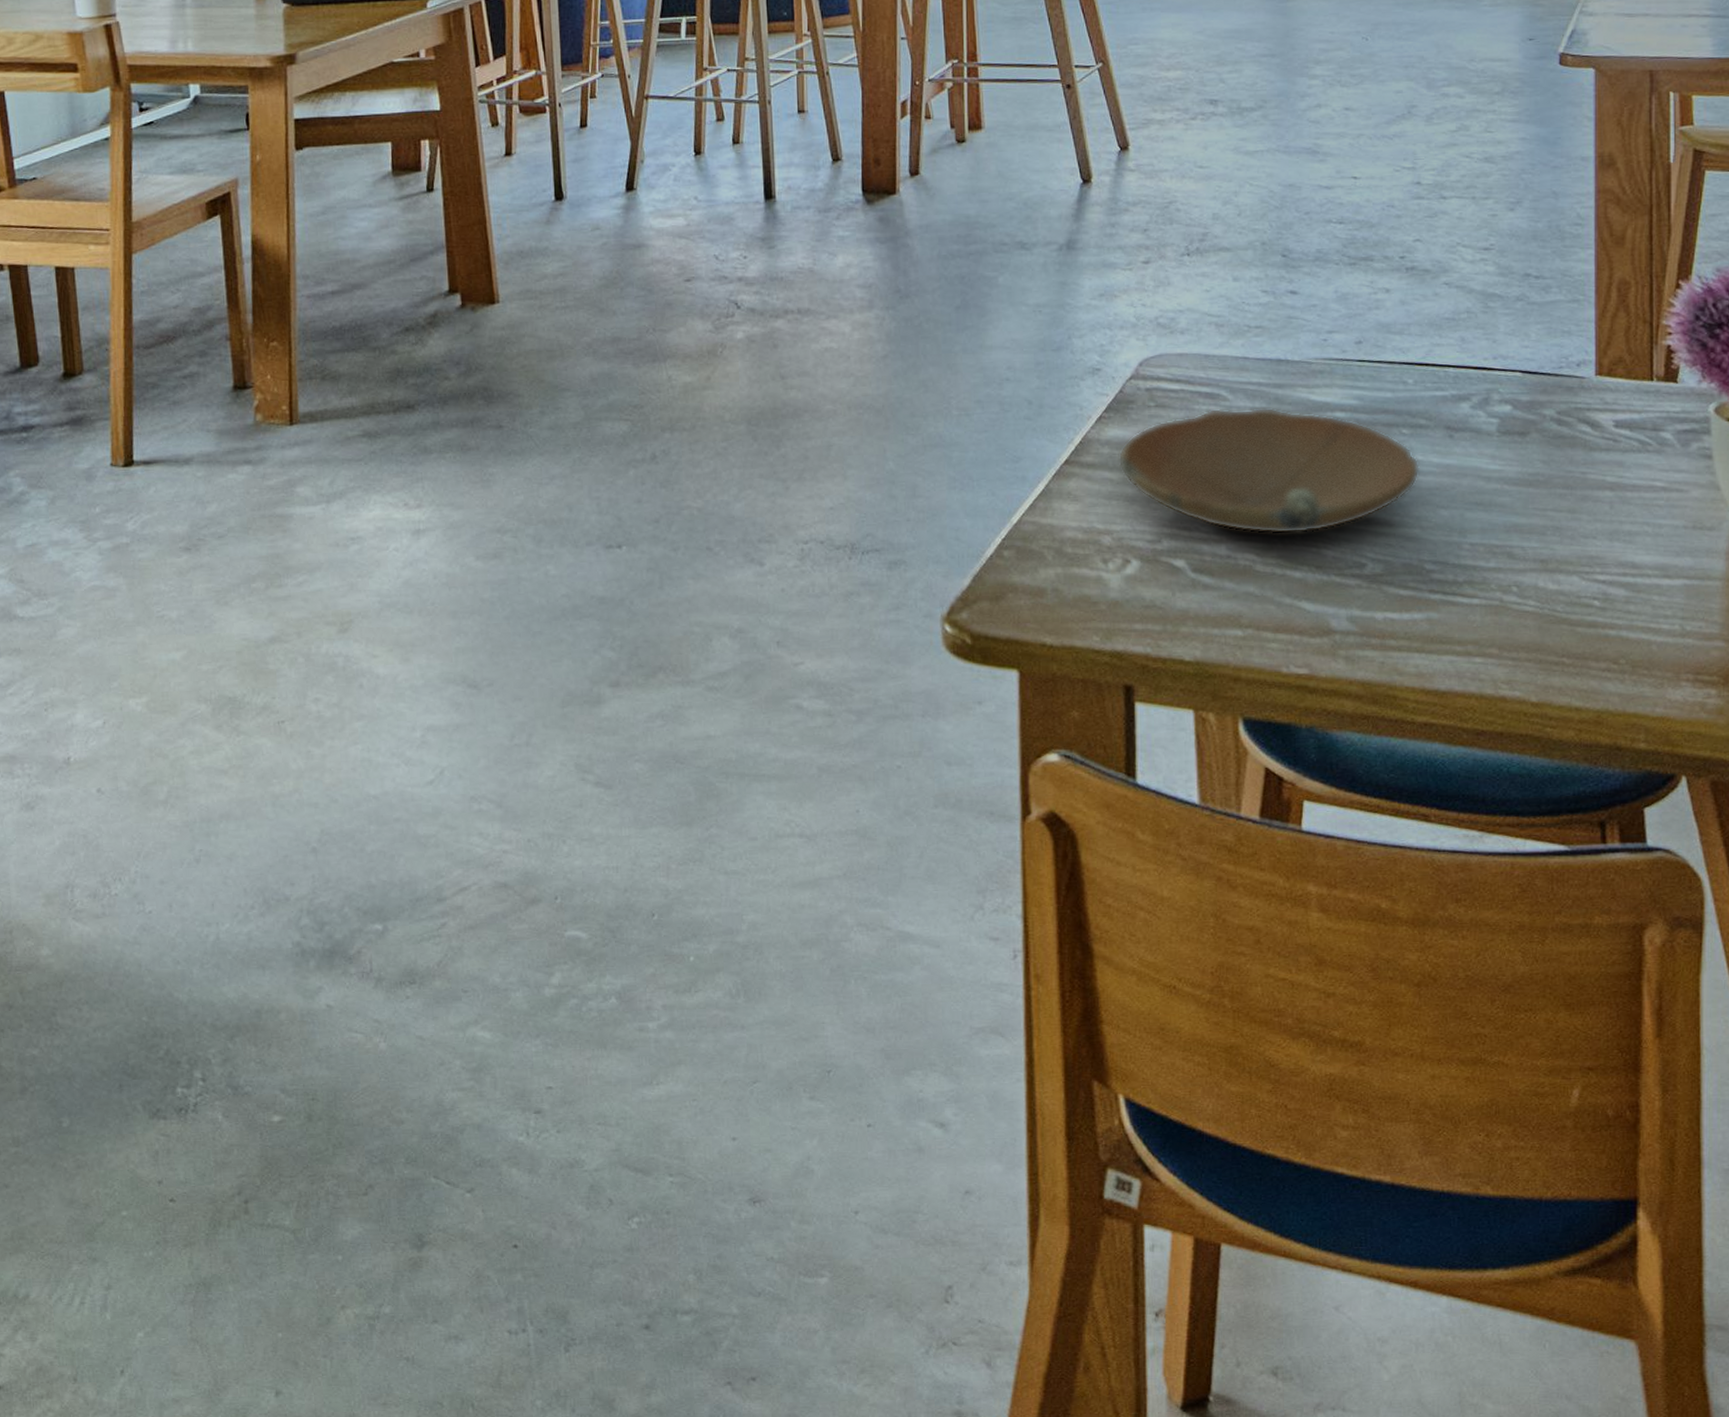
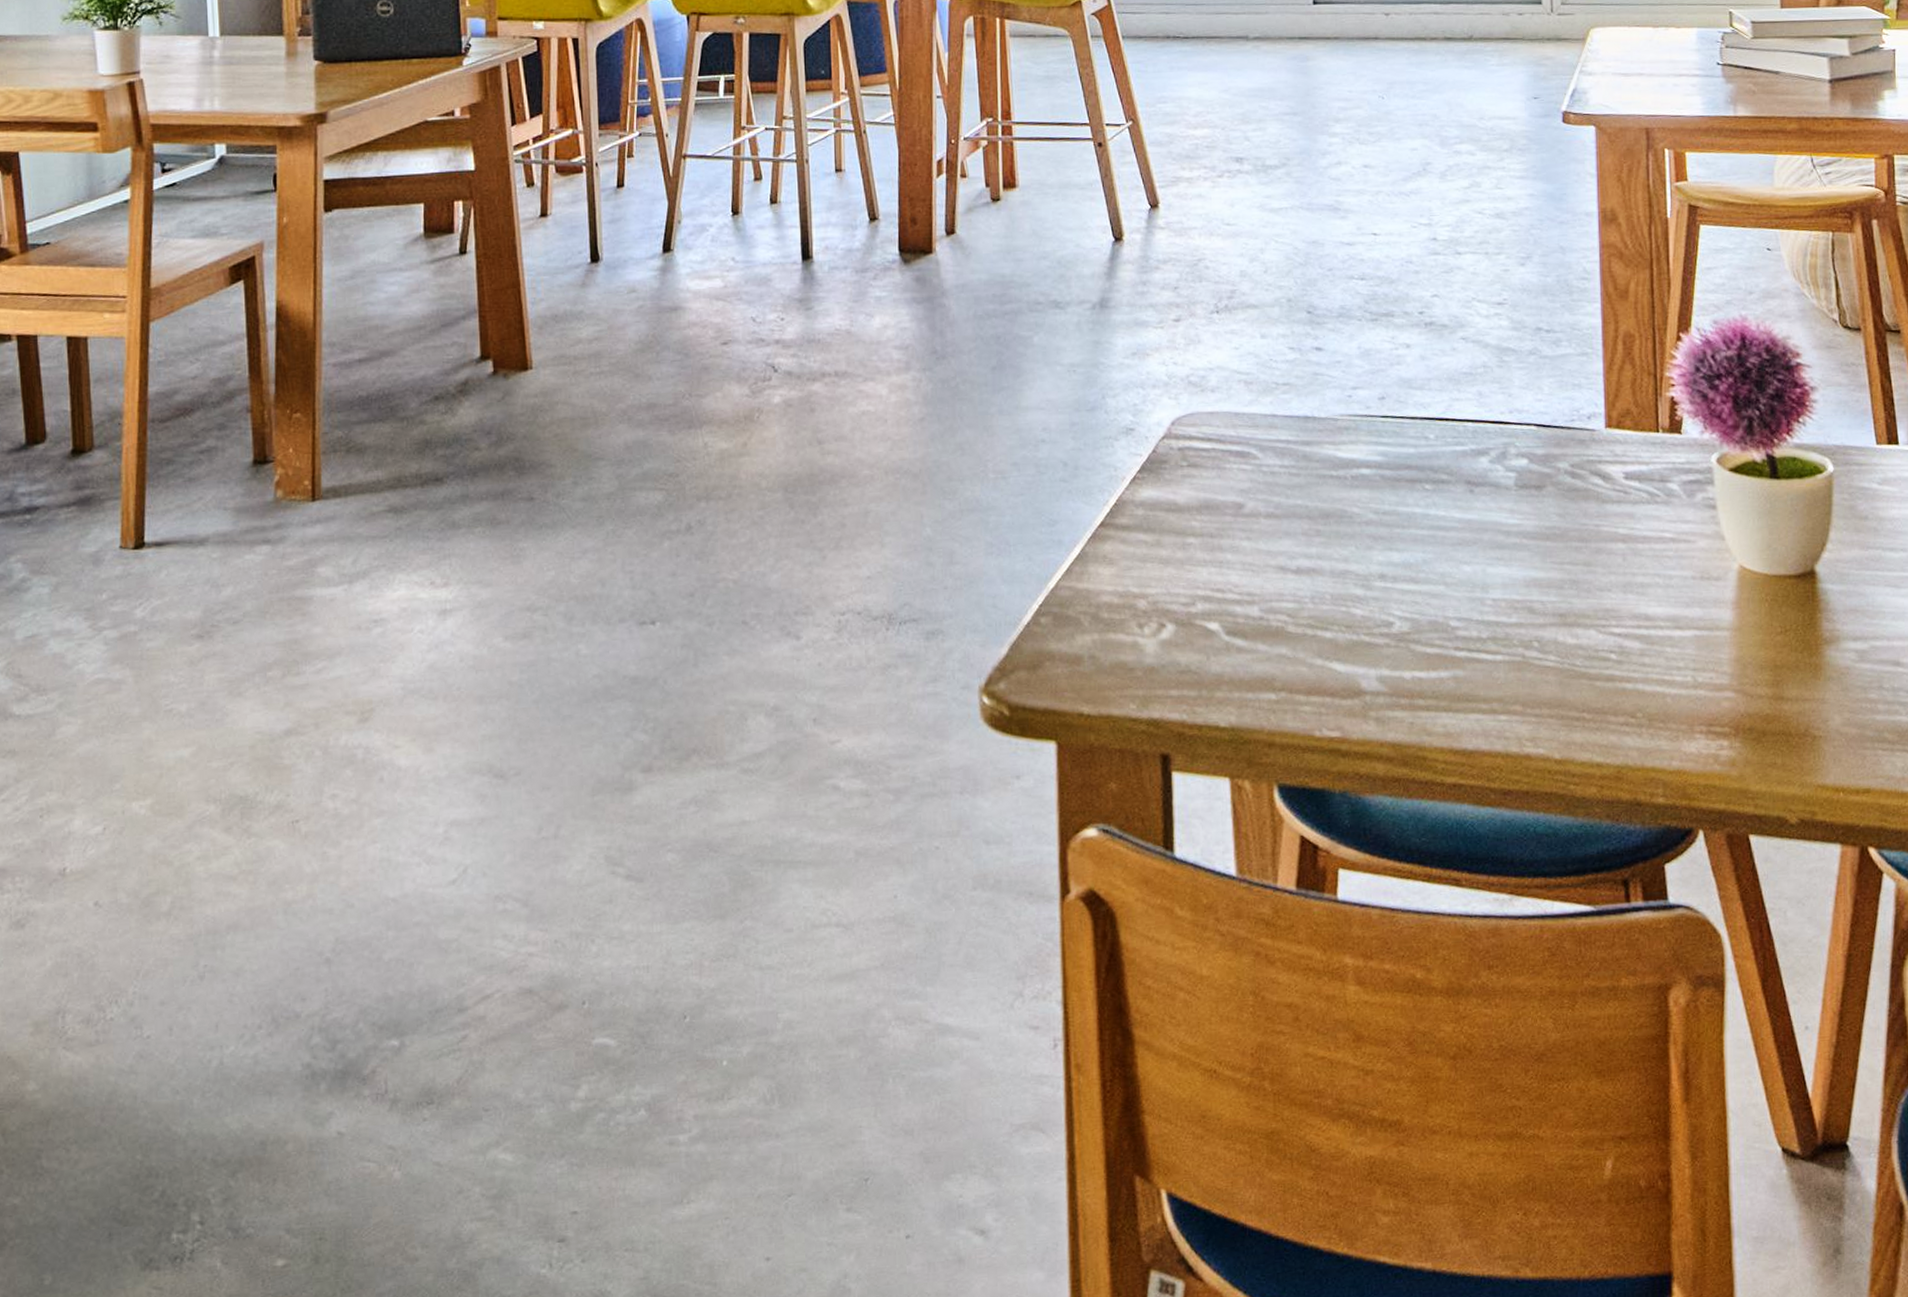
bowl: present [1118,407,1420,534] -> none [1152,465,1443,594]

